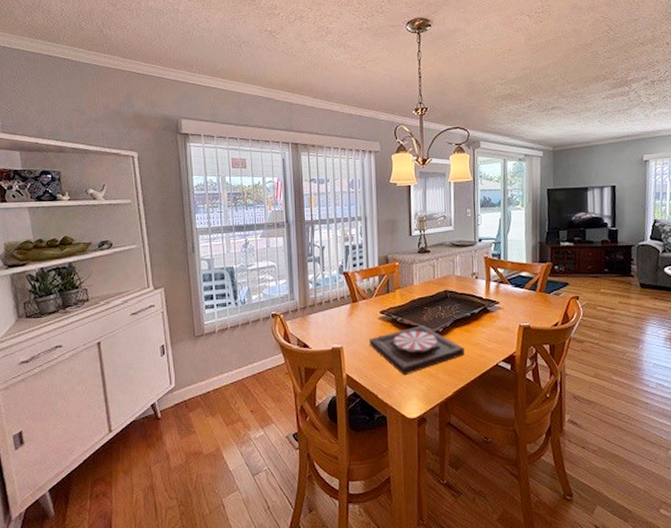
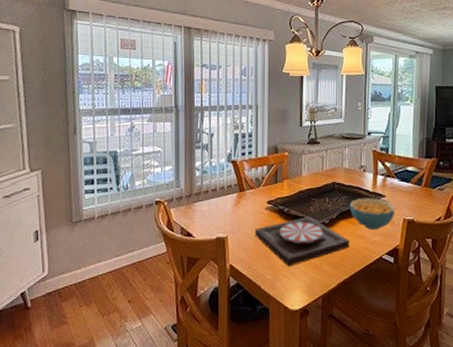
cereal bowl: none [462,305,510,337] -> present [349,198,395,229]

